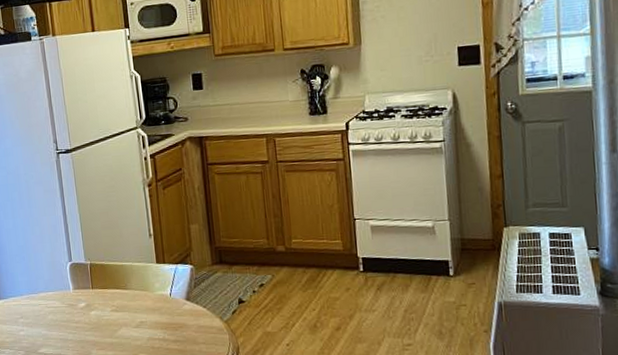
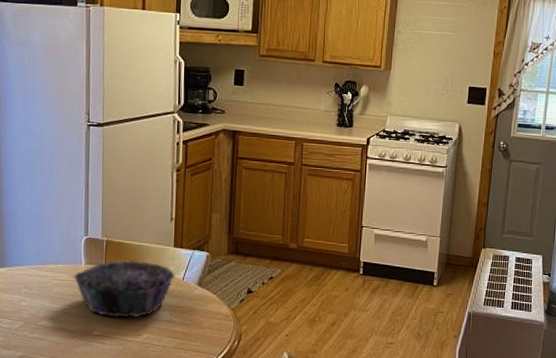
decorative bowl: none [63,280,163,340] -> present [73,260,176,318]

